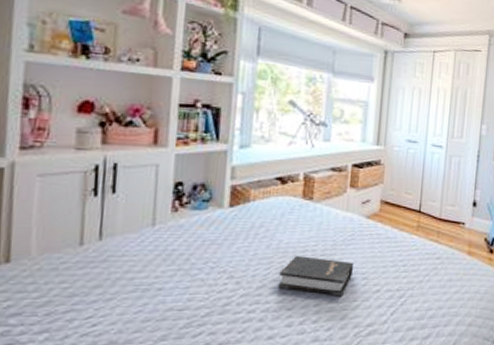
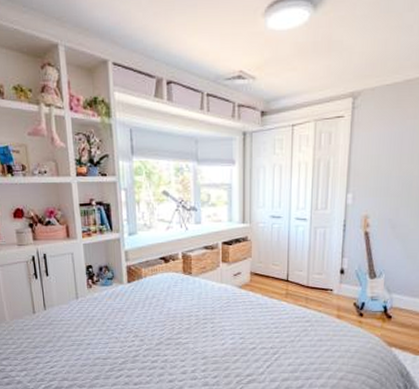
hardback book: present [278,256,353,296] -> none [172,320,231,352]

